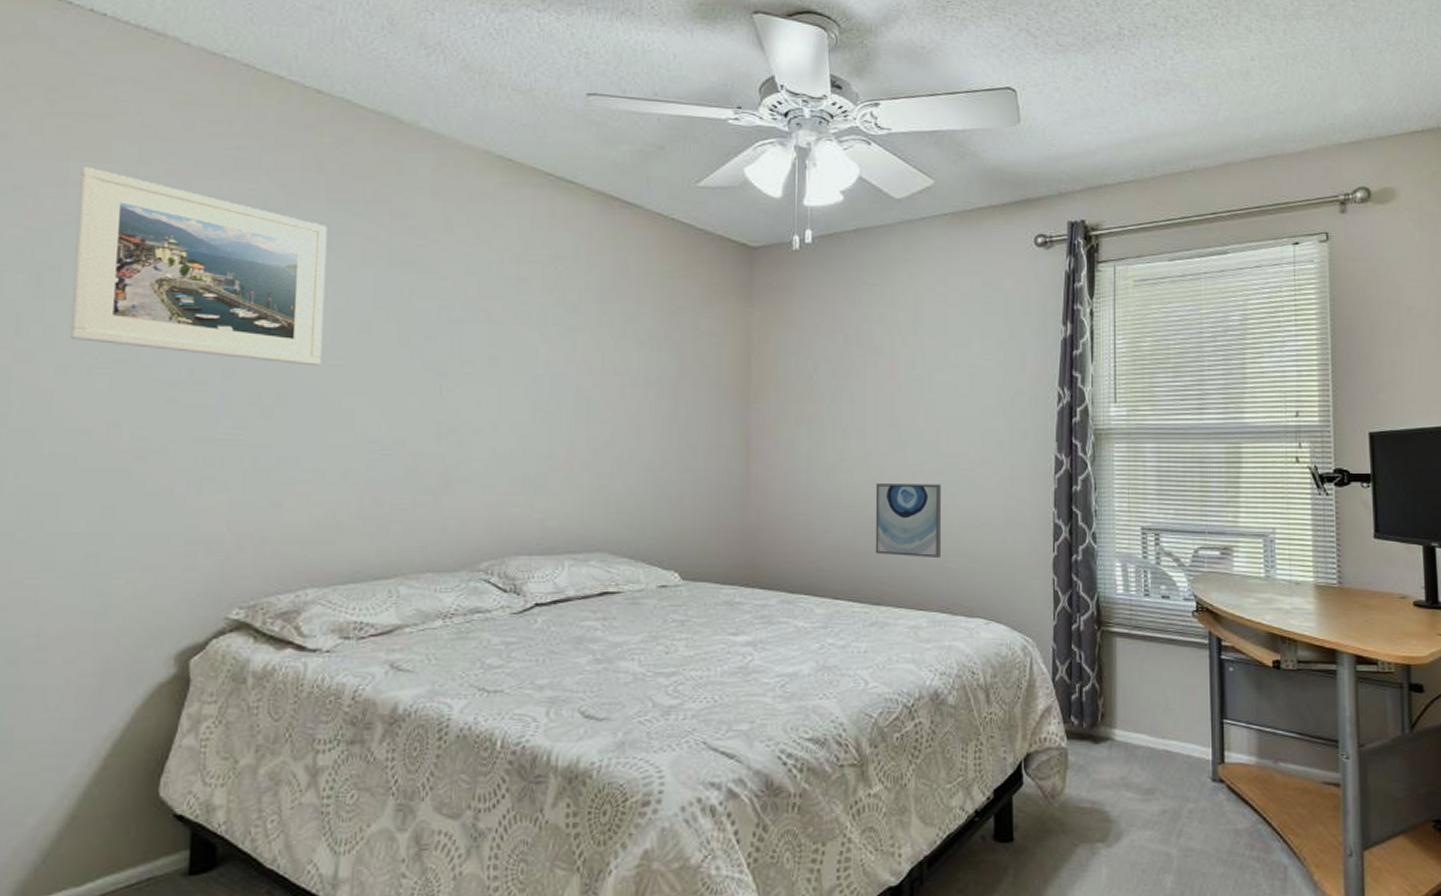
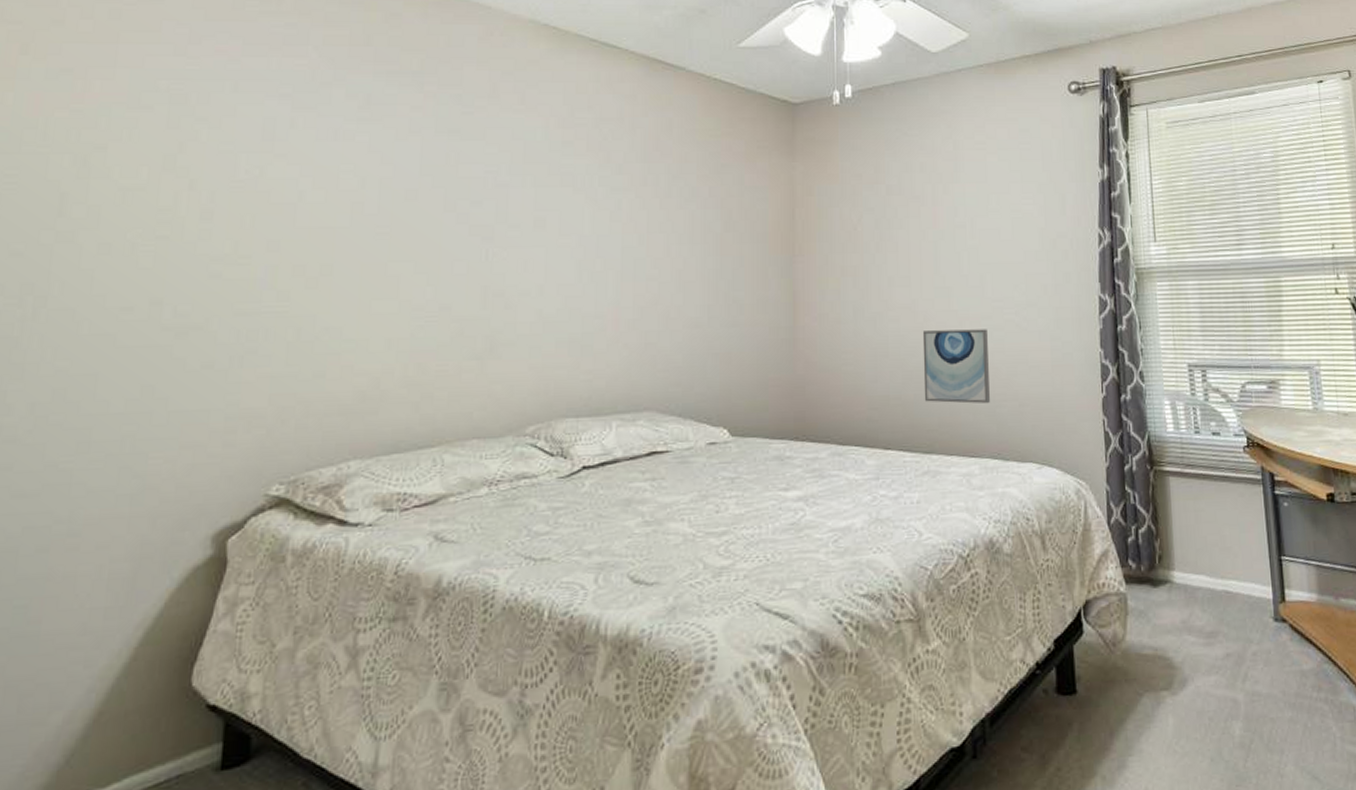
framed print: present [69,166,327,366] -> none [113,47,375,235]

